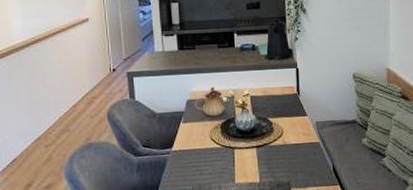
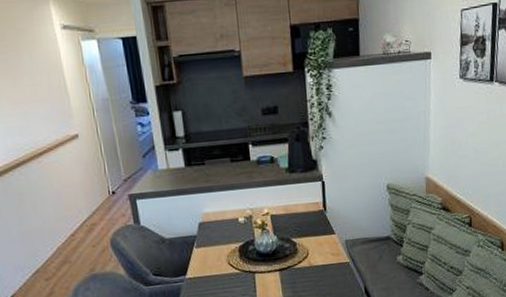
teapot: present [194,87,229,117] -> none [207,207,247,240]

